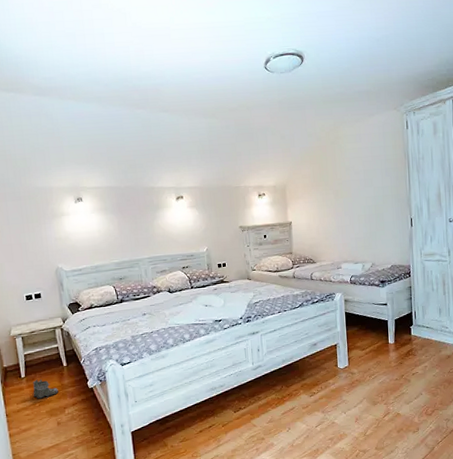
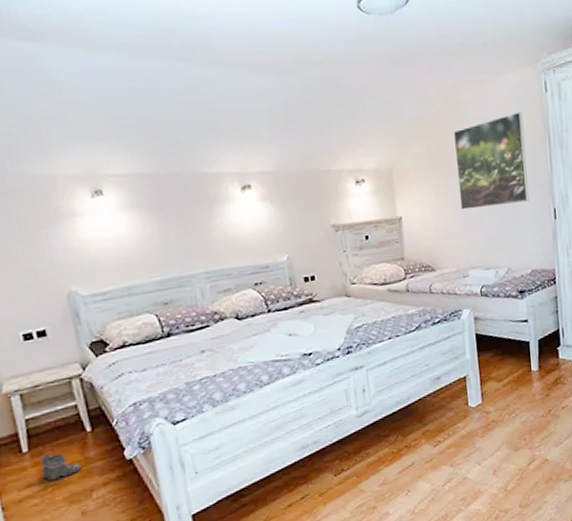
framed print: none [333,144,391,218] -> present [453,112,529,210]

